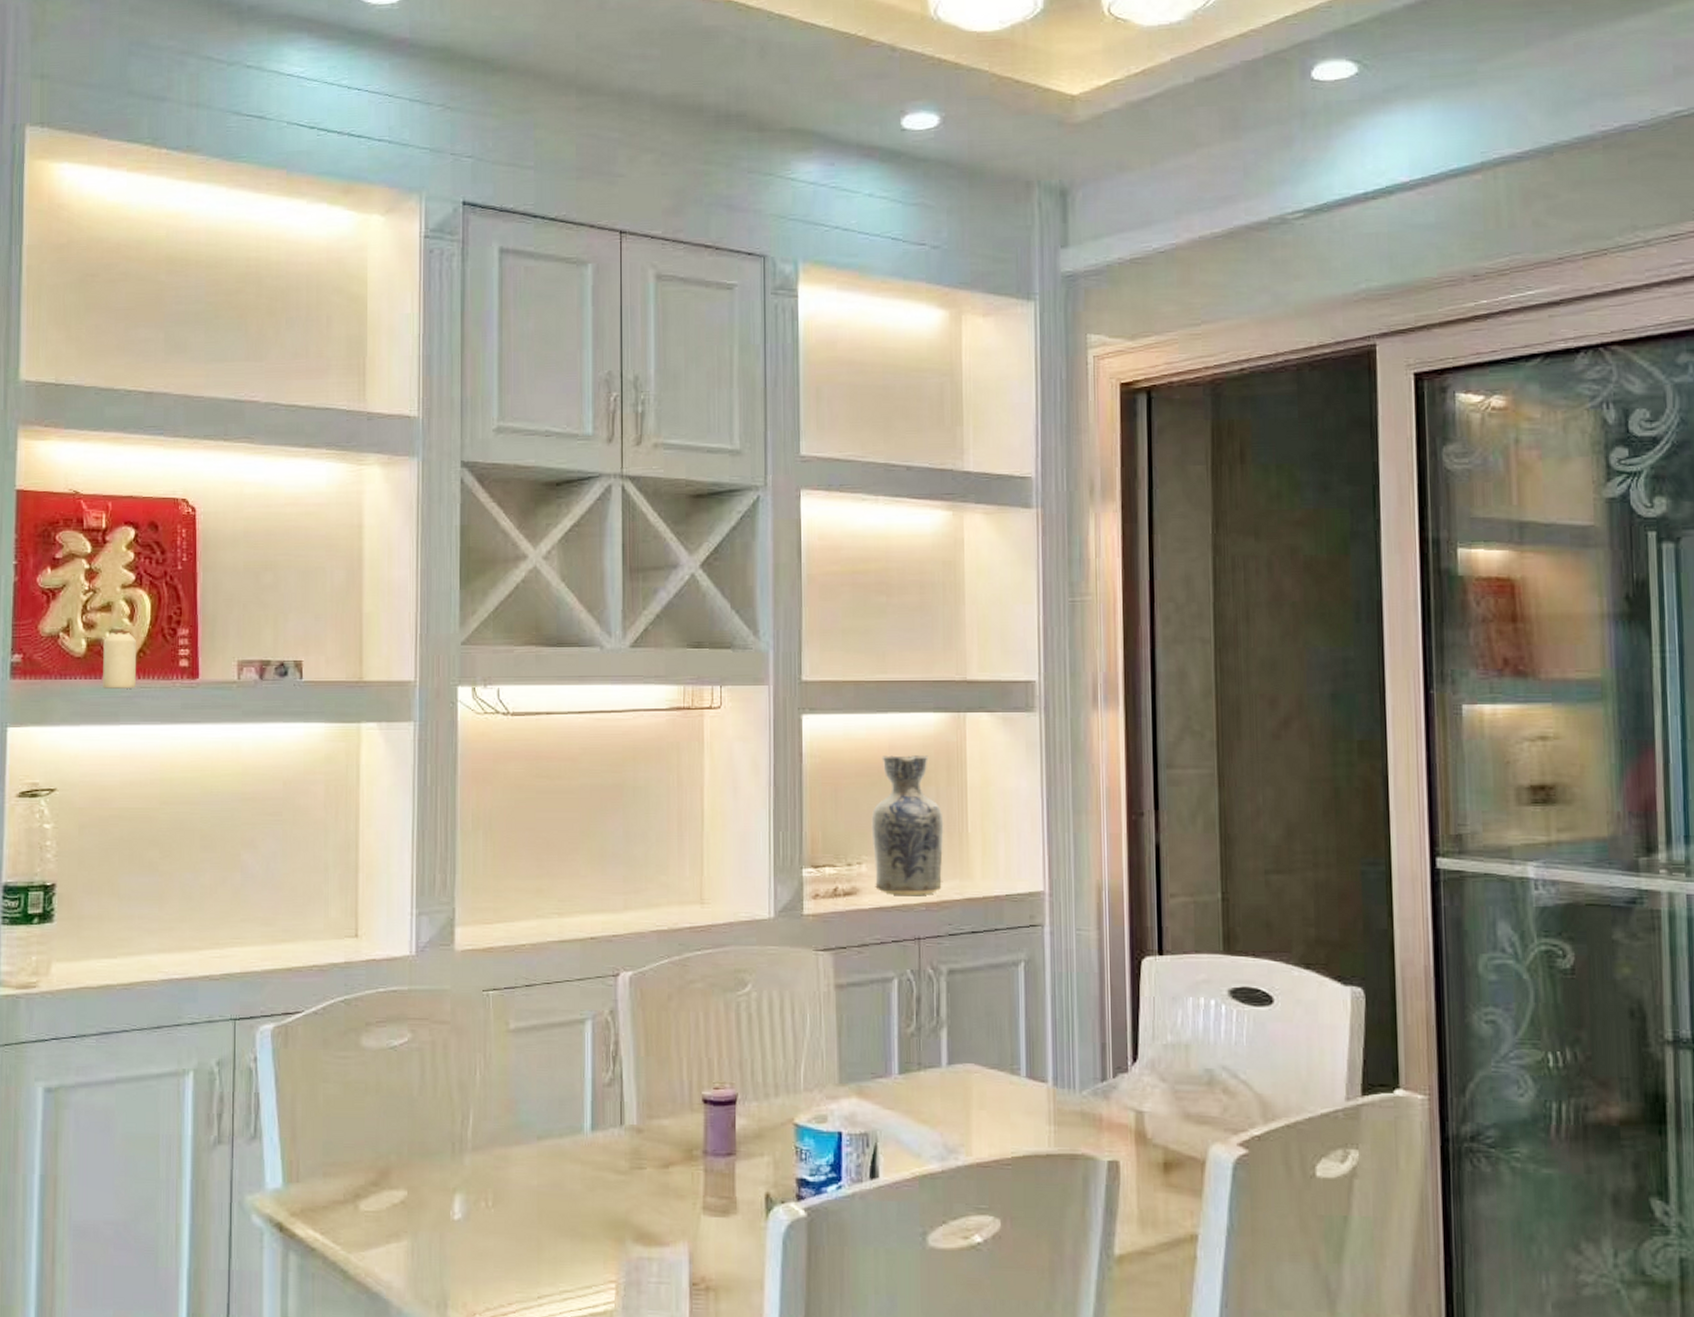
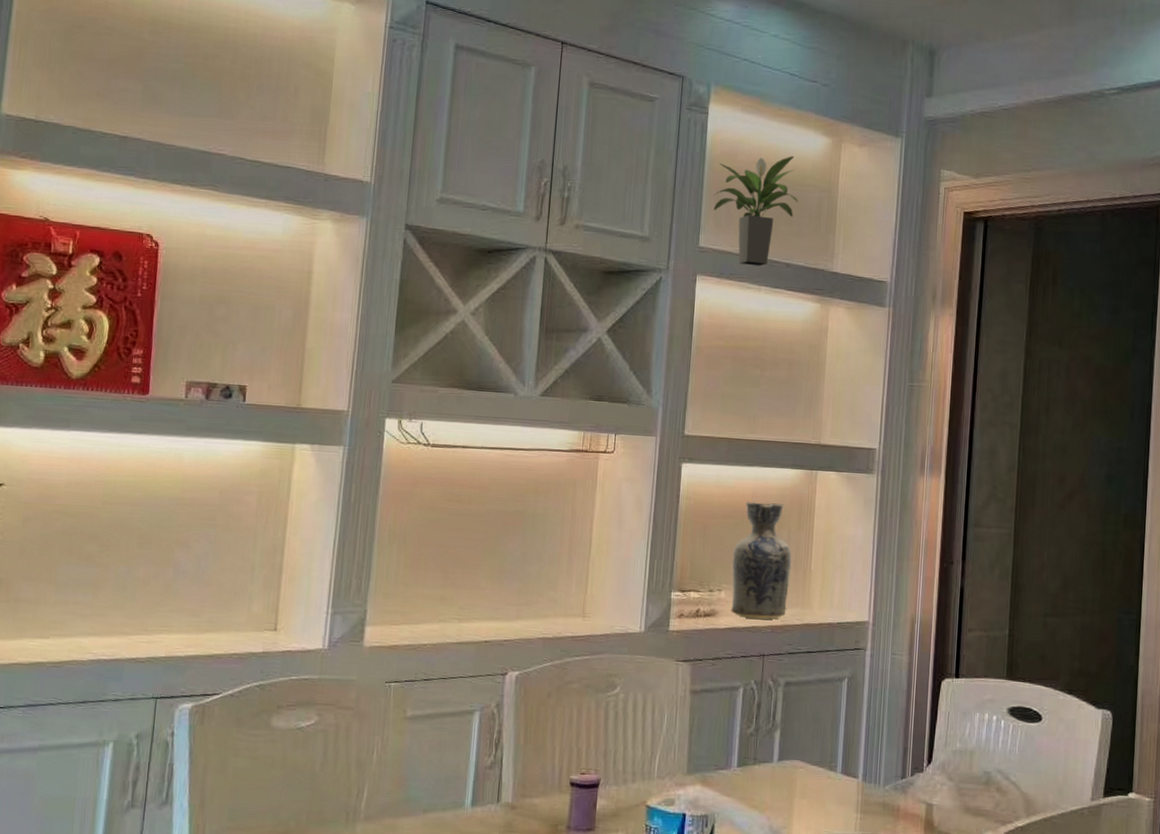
candle: present [103,632,137,689] -> none [57,347,93,399]
potted plant: none [812,337,915,473] -> present [713,156,798,266]

